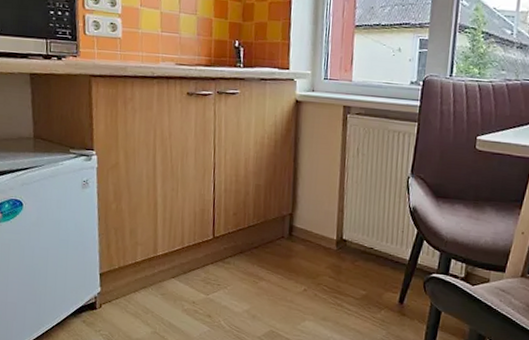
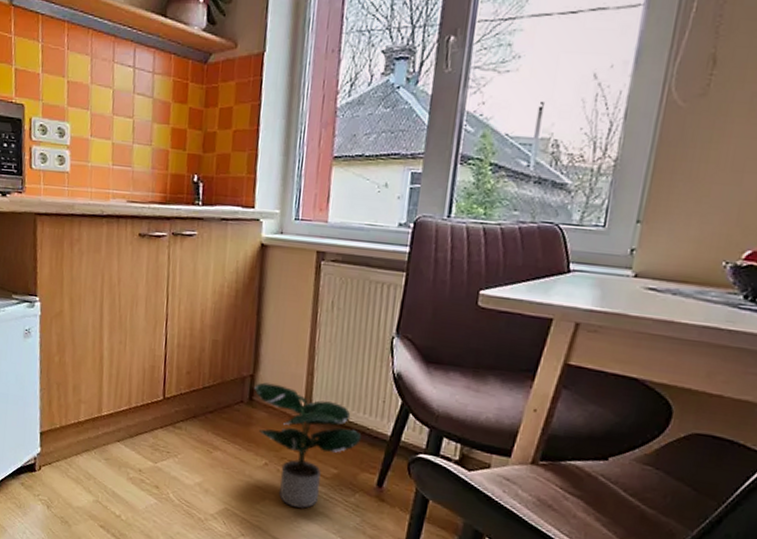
potted plant: none [293,219,385,326] -> present [254,382,362,508]

